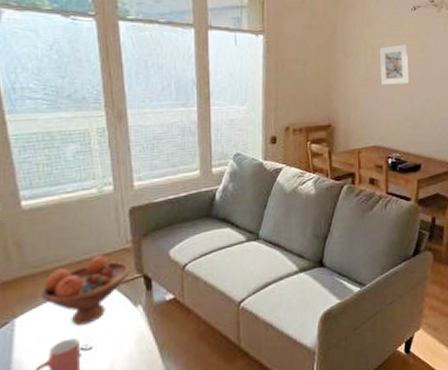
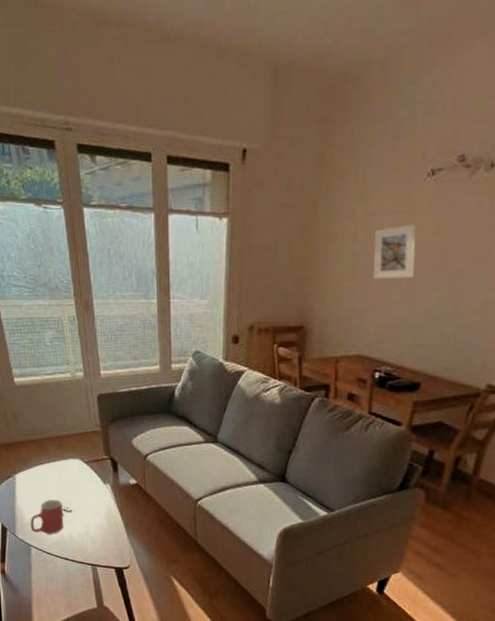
fruit bowl: present [41,255,130,325] -> none [32,434,100,490]

